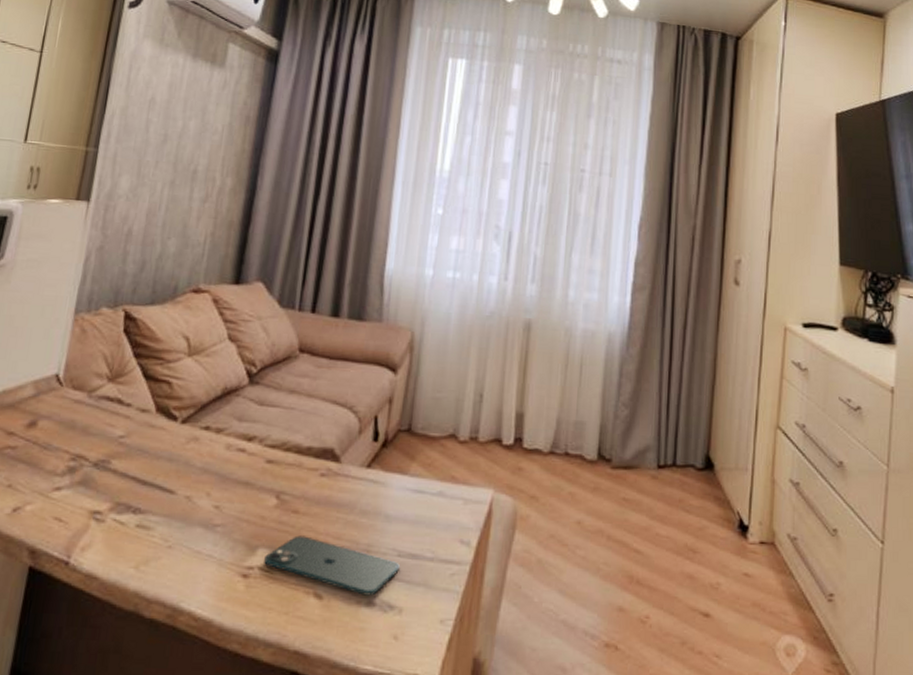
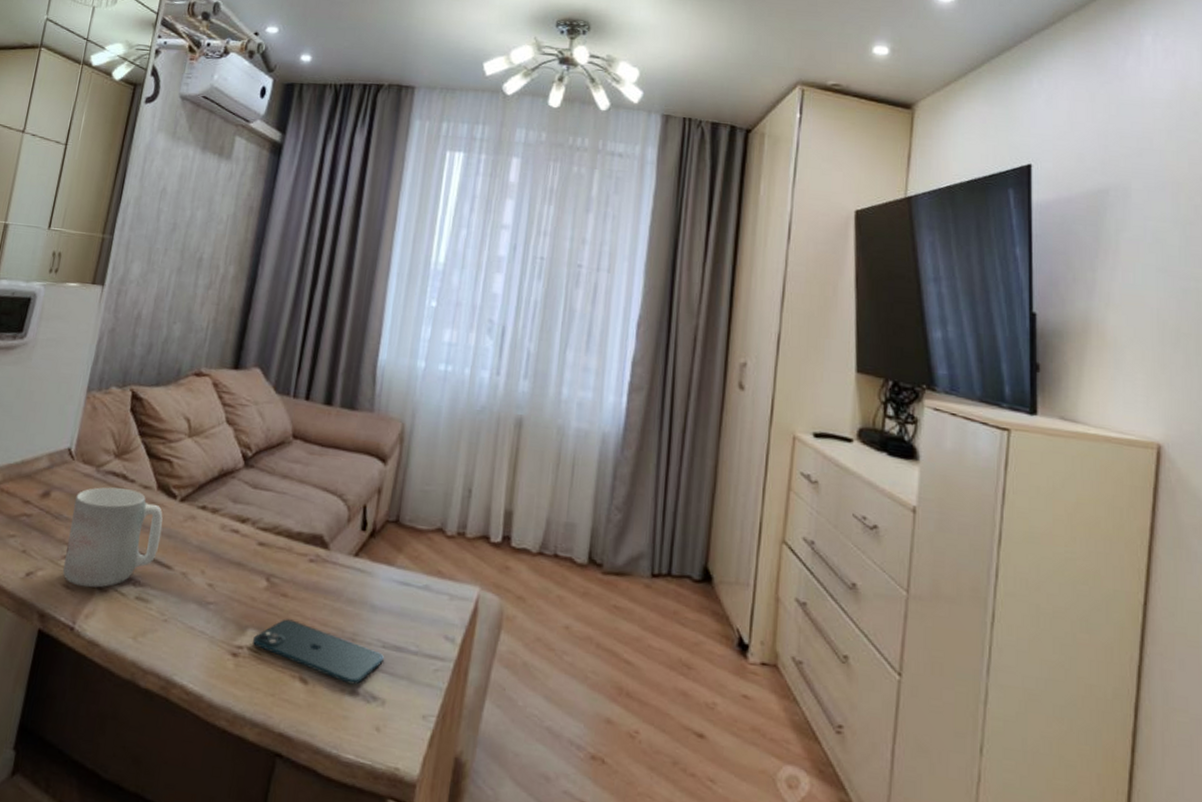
mug: none [54,412,163,519] -> present [63,487,163,588]

